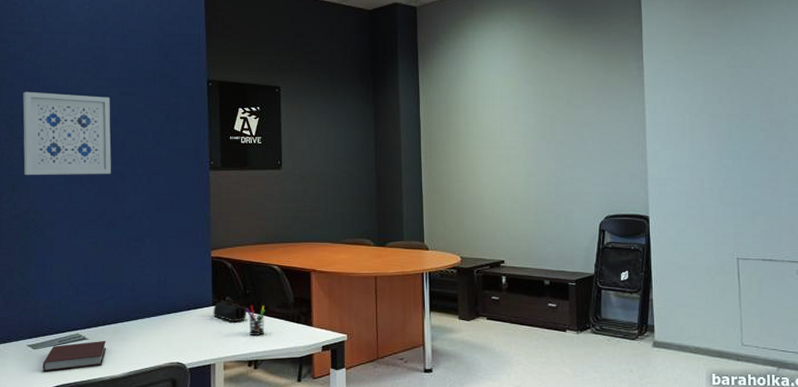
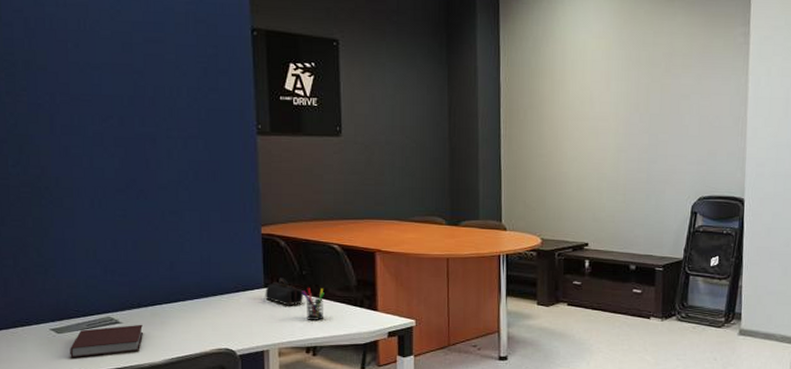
wall art: present [23,91,111,176] -> none [24,33,139,137]

